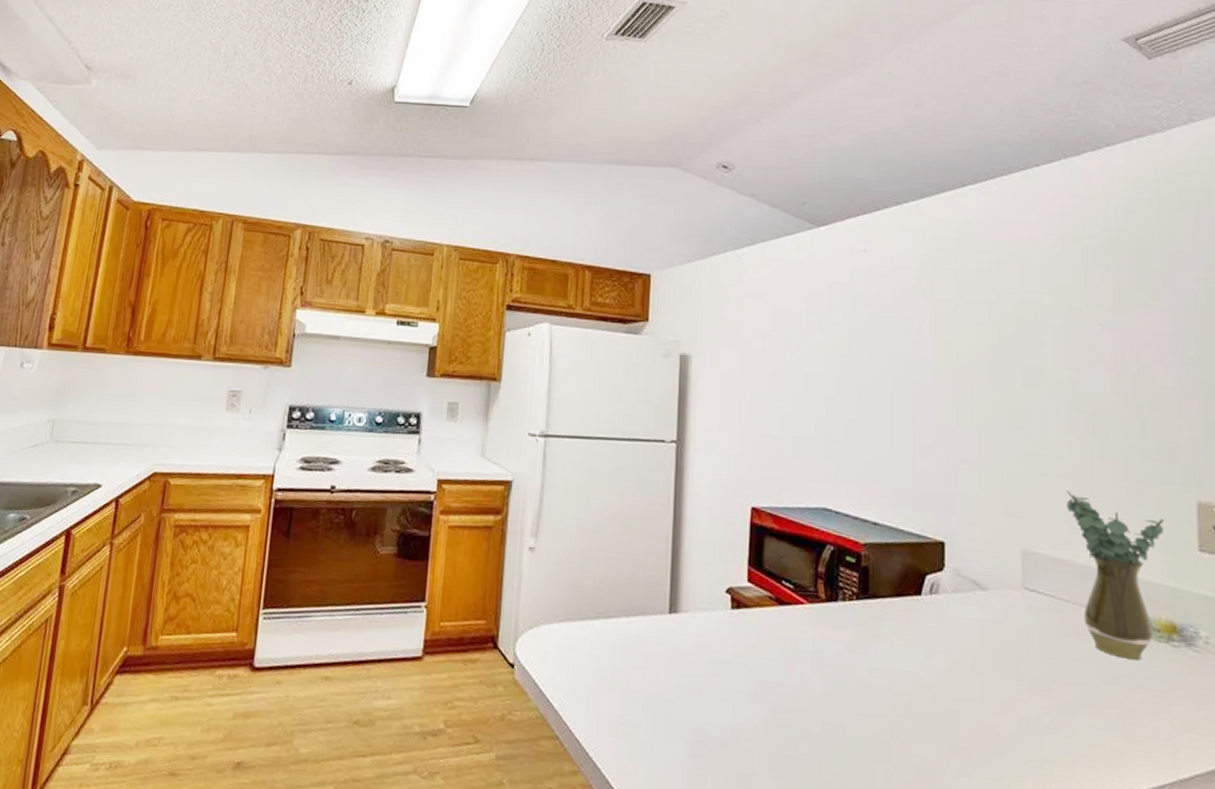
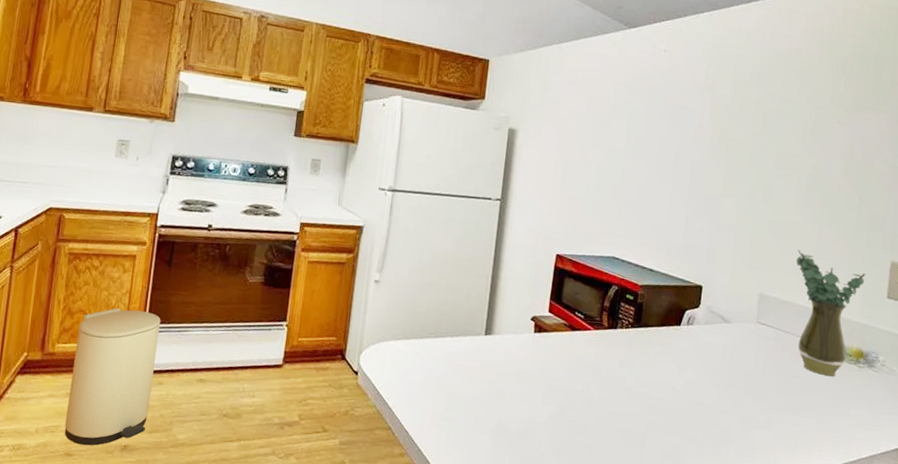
pedal bin: none [168,589,279,762] -> present [64,307,161,445]

